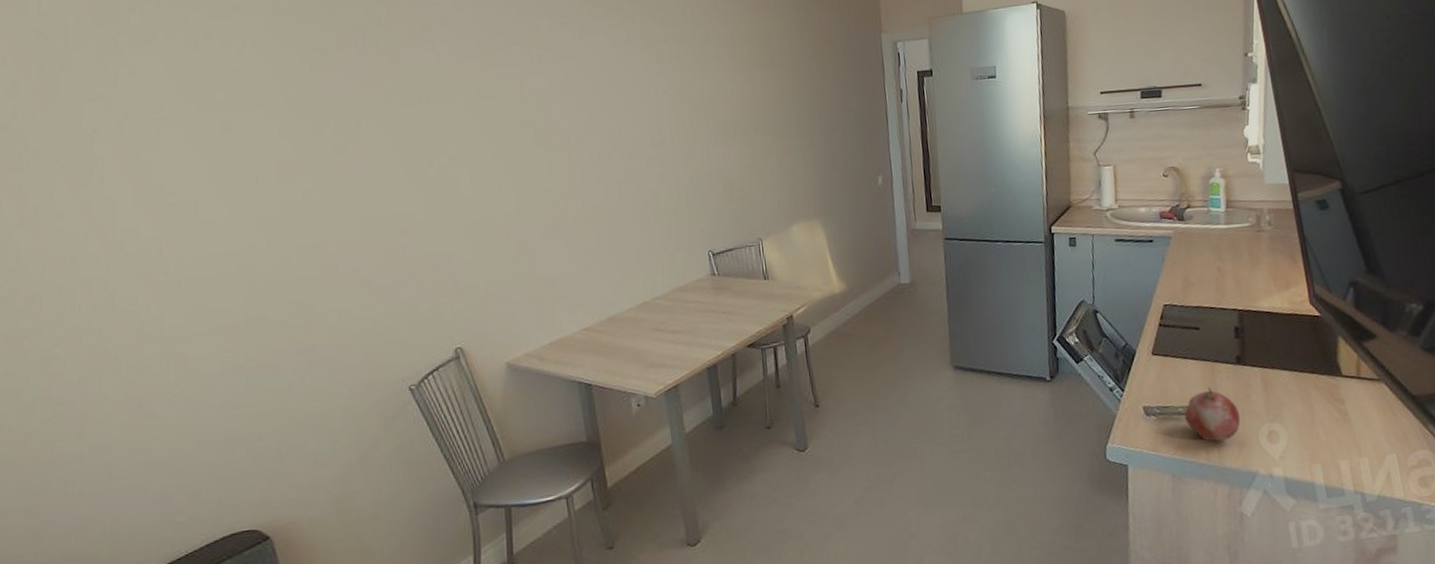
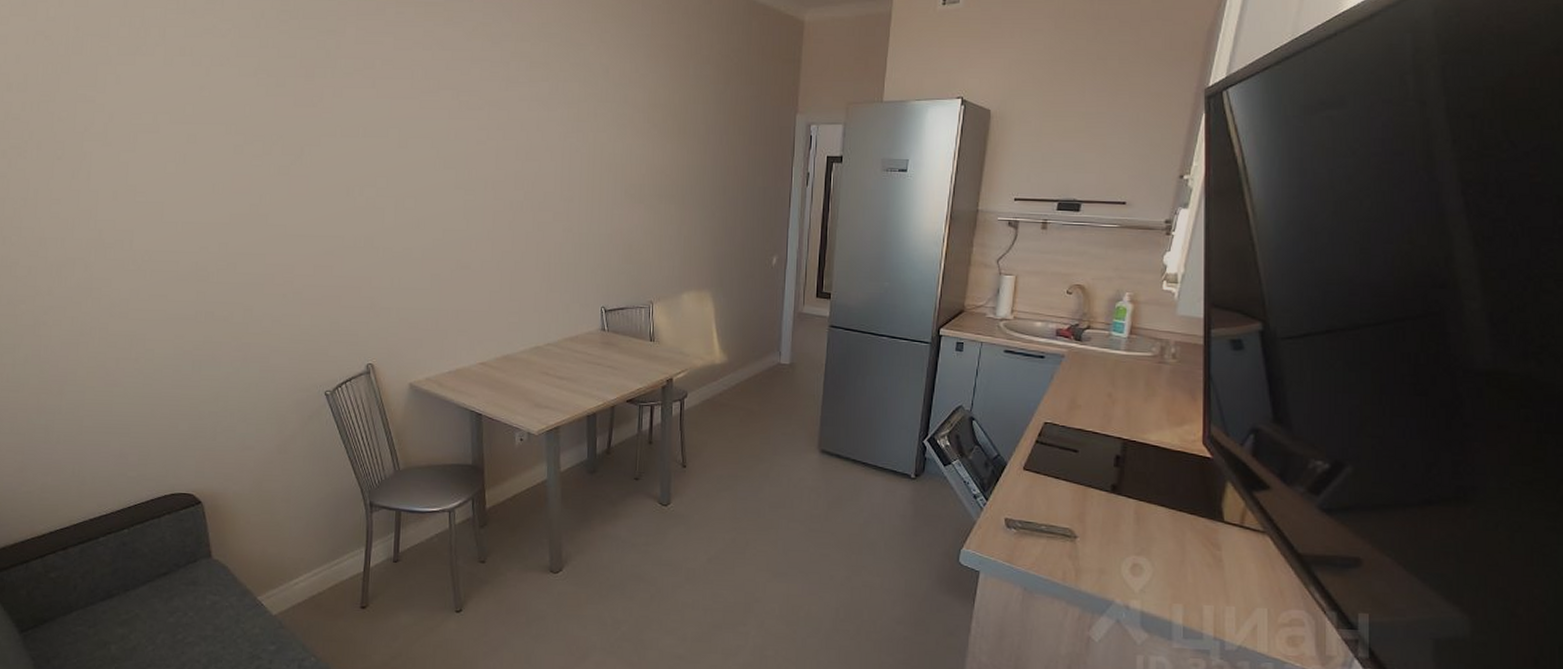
fruit: present [1184,386,1241,441] -> none [1047,509,1106,564]

